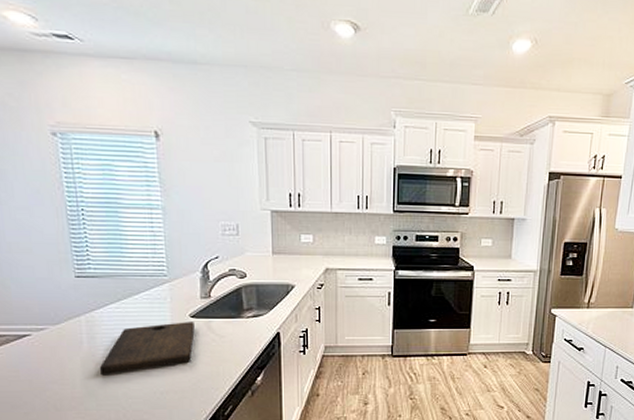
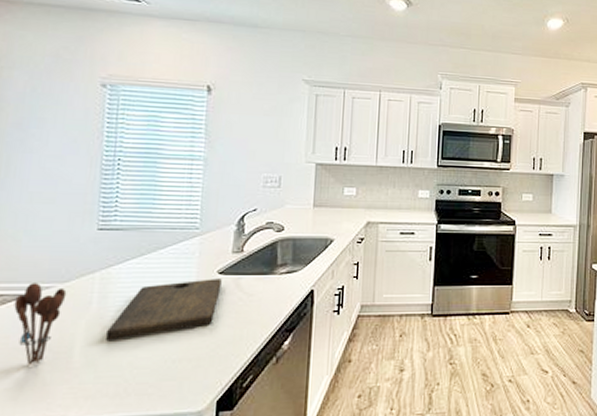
utensil holder: none [16,325,60,394] -> present [14,283,67,365]

